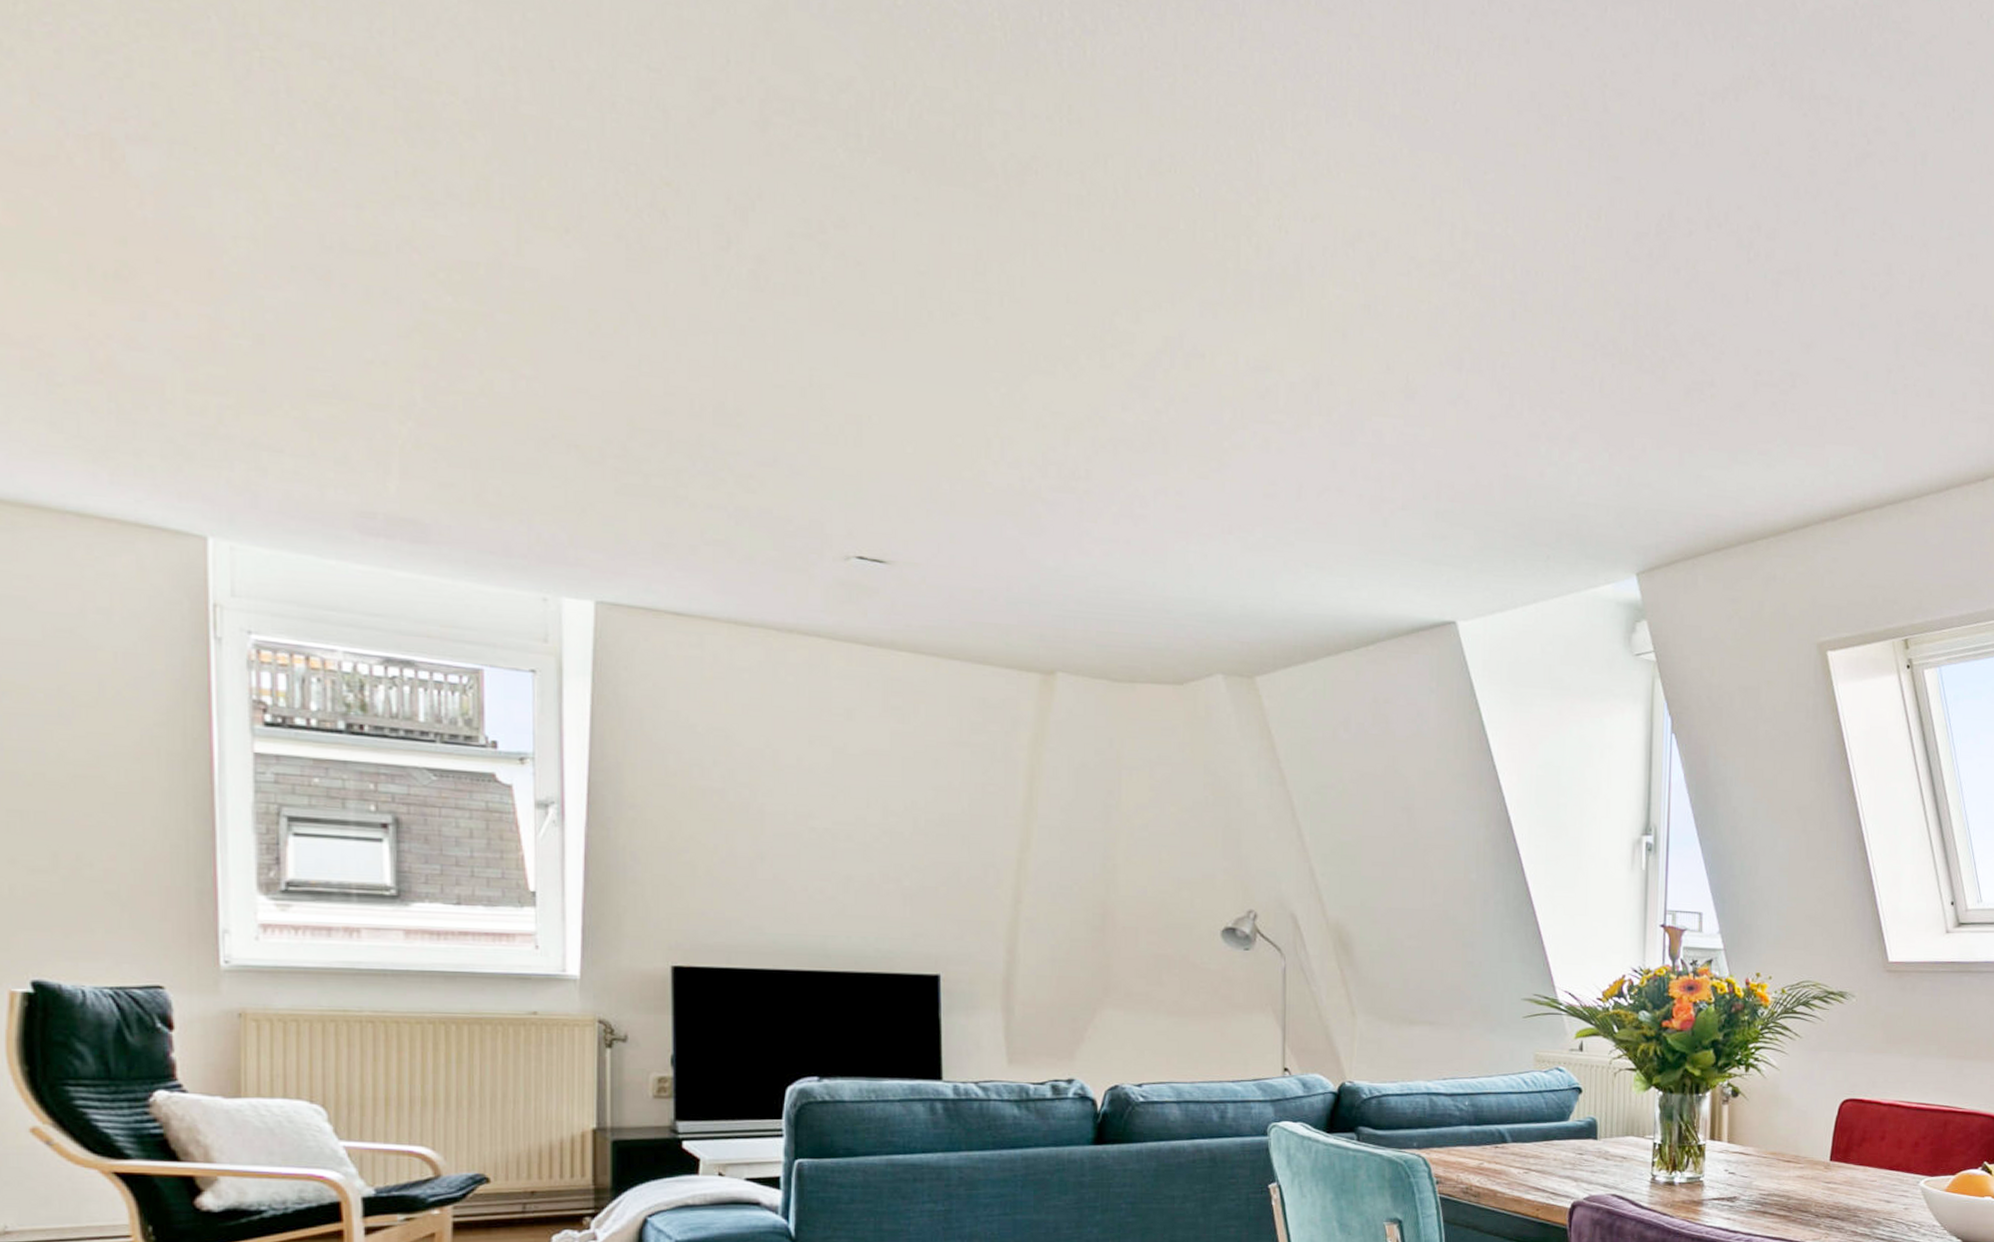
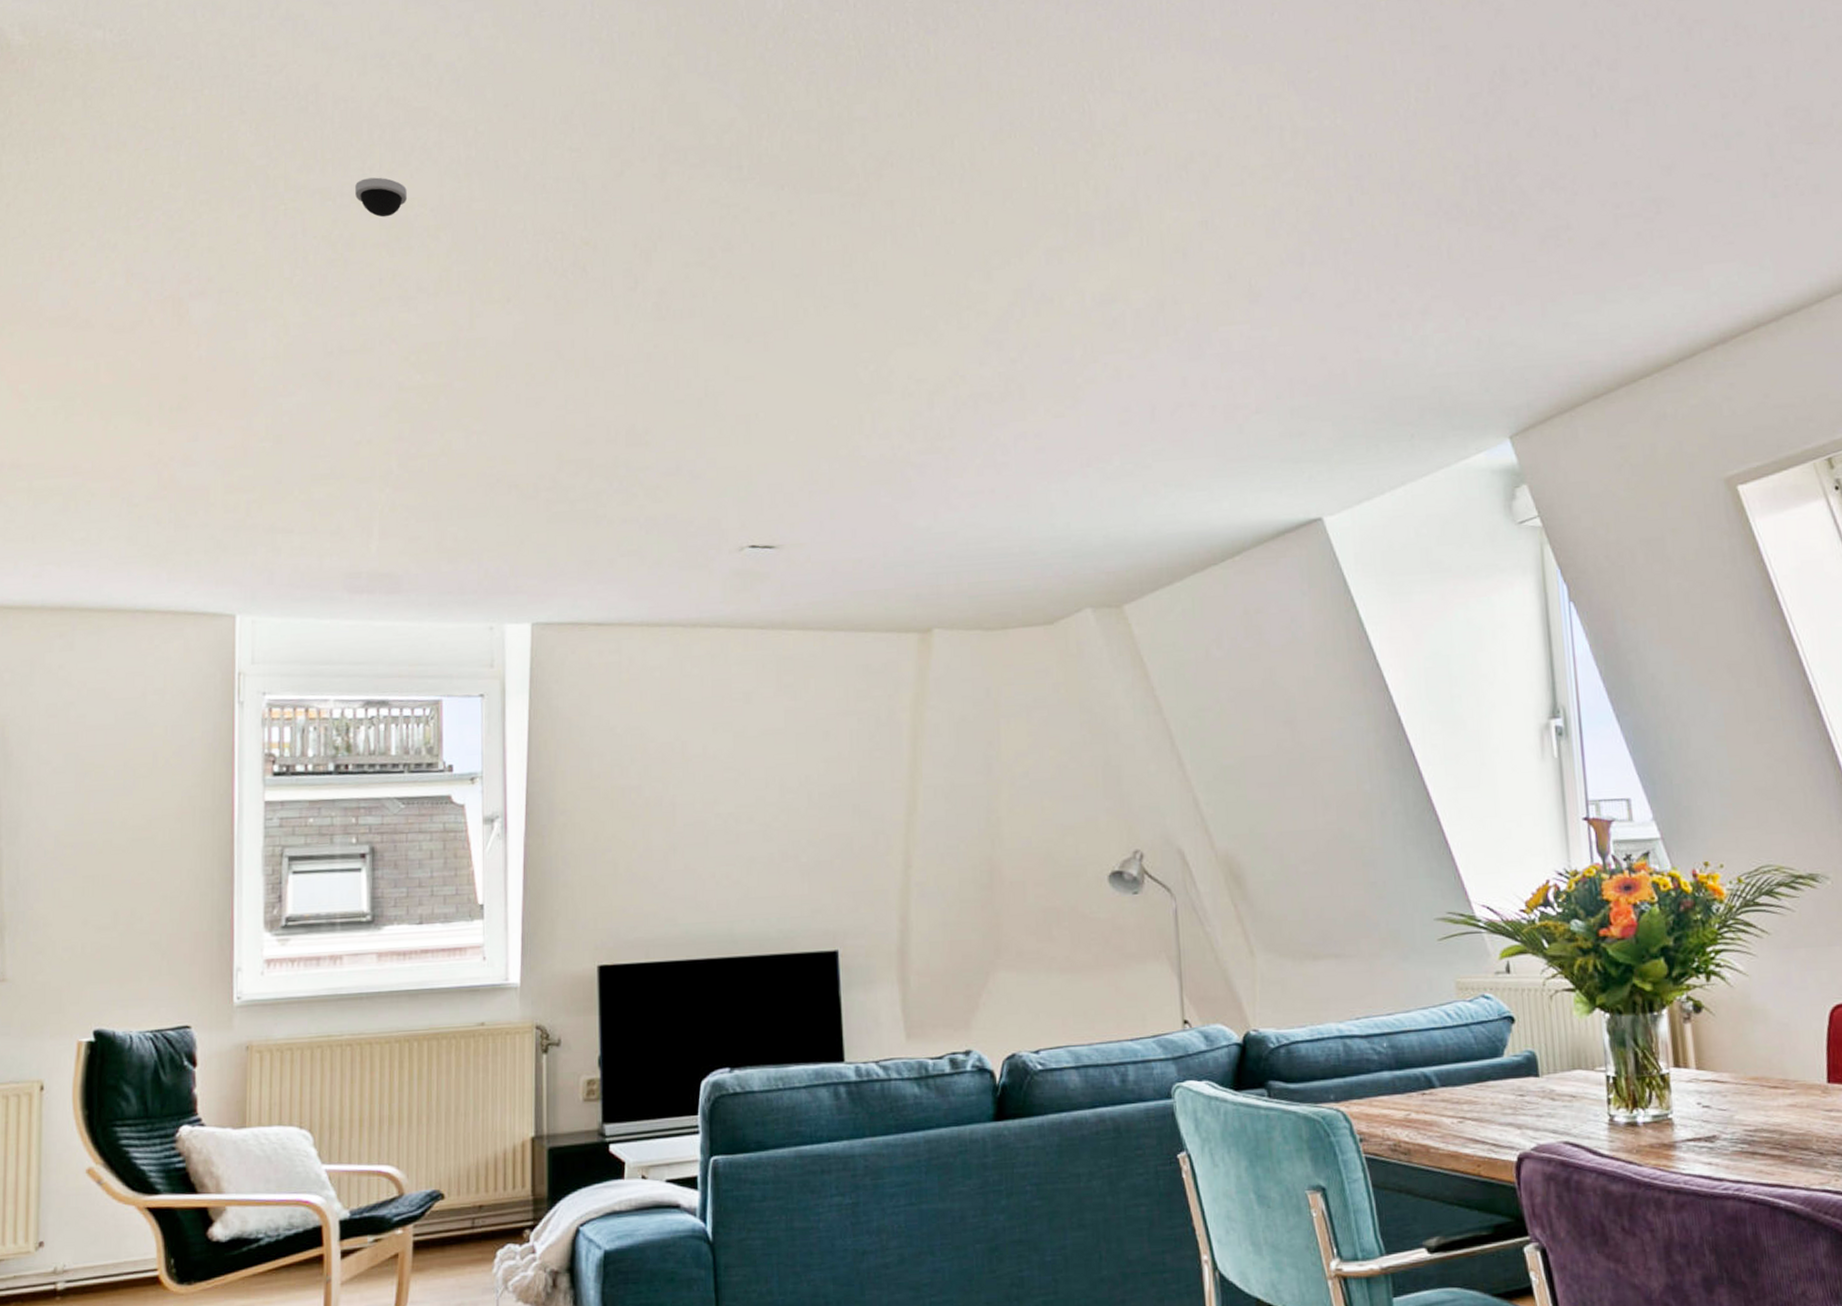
dome security camera: none [360,42,431,98] -> present [355,177,407,218]

